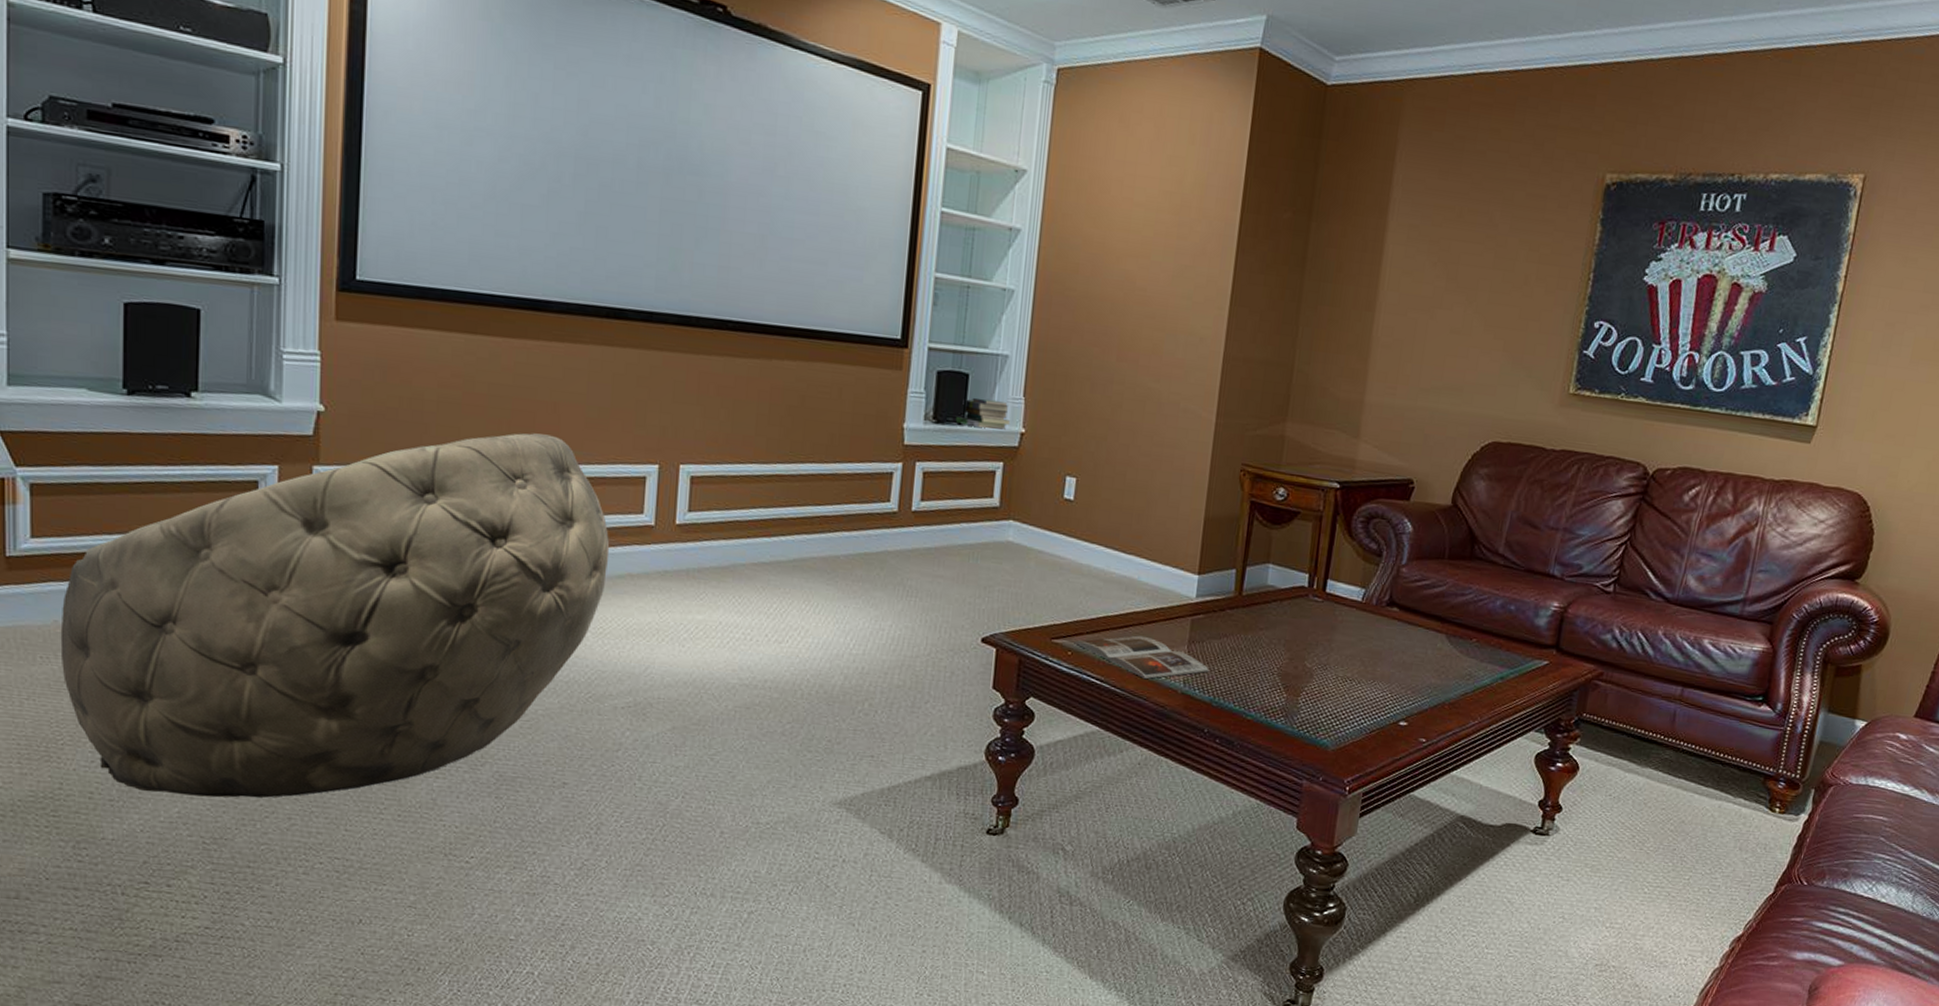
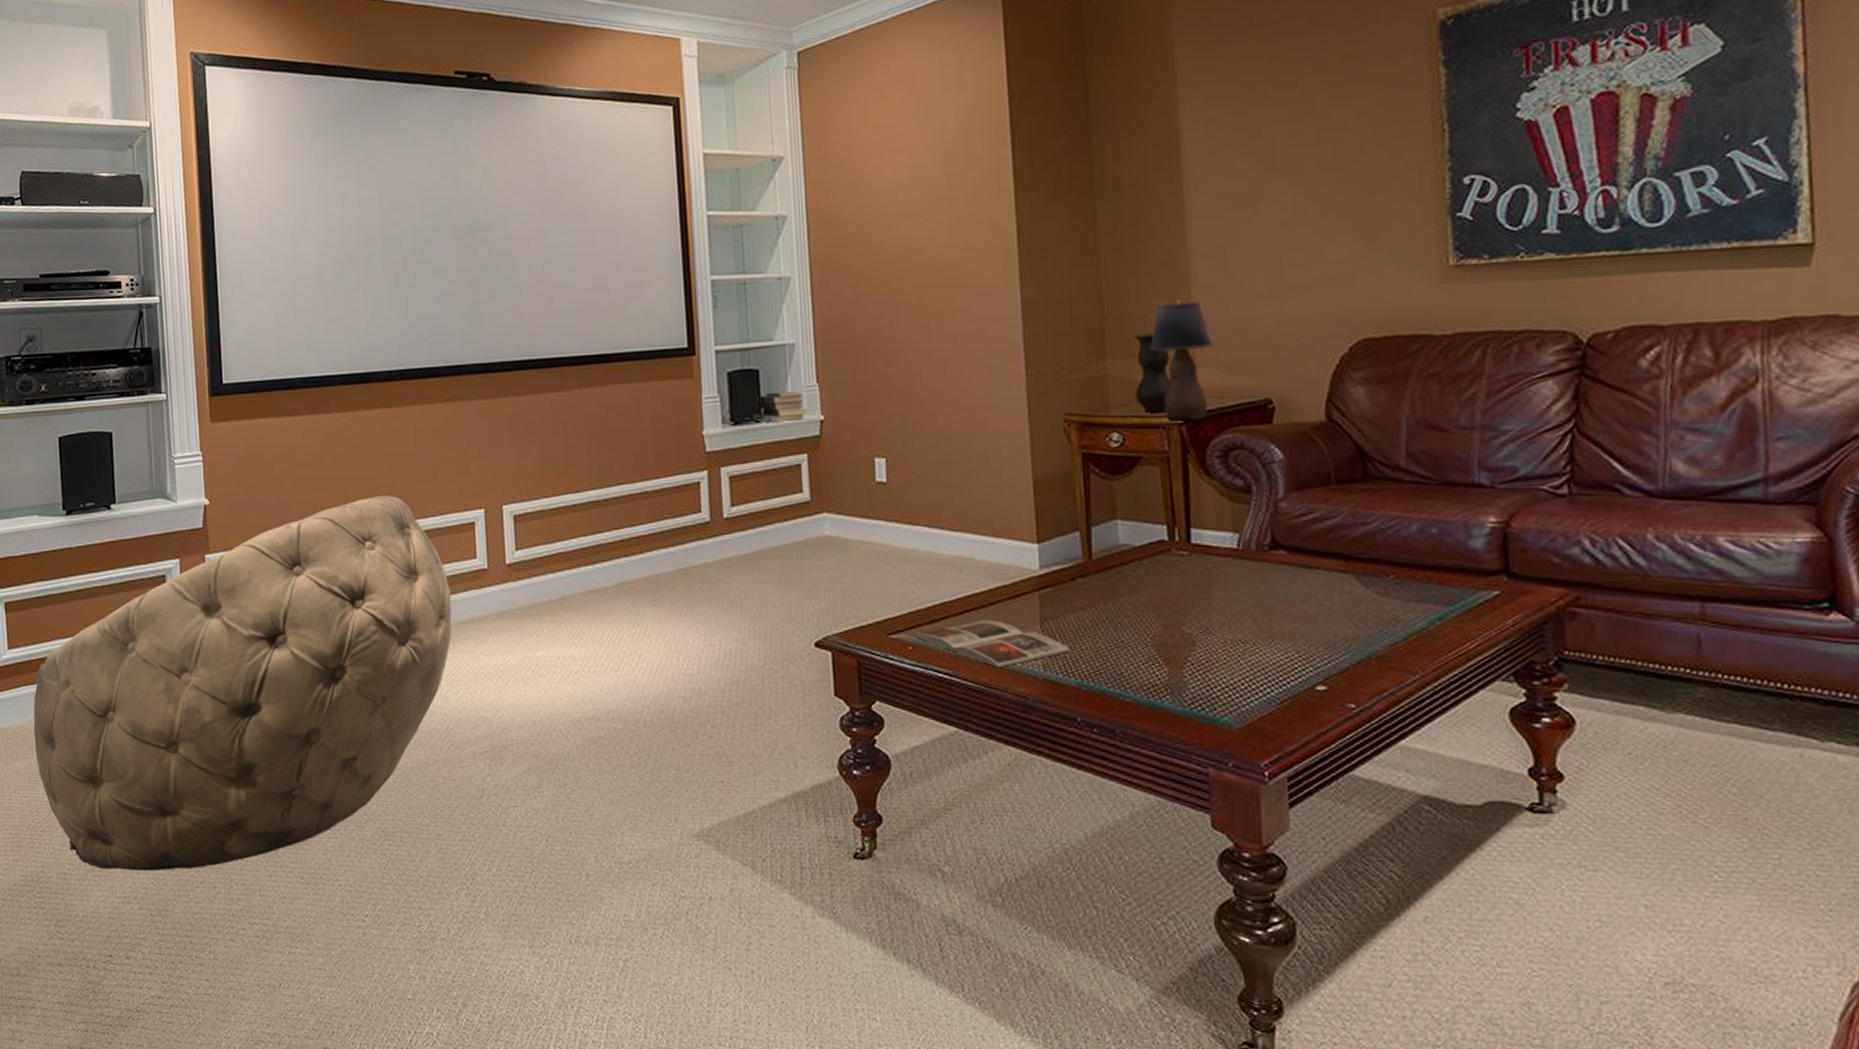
vase: none [1304,404,1340,477] -> present [1134,334,1171,413]
table lamp: none [1324,381,1377,489] -> present [1150,300,1214,421]

